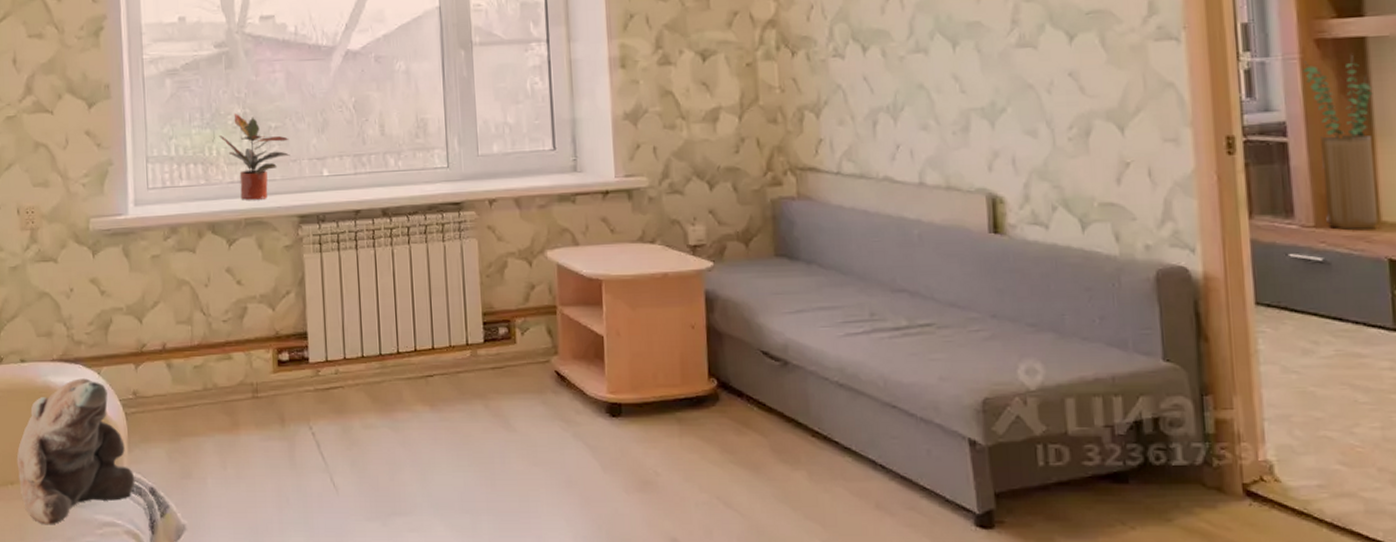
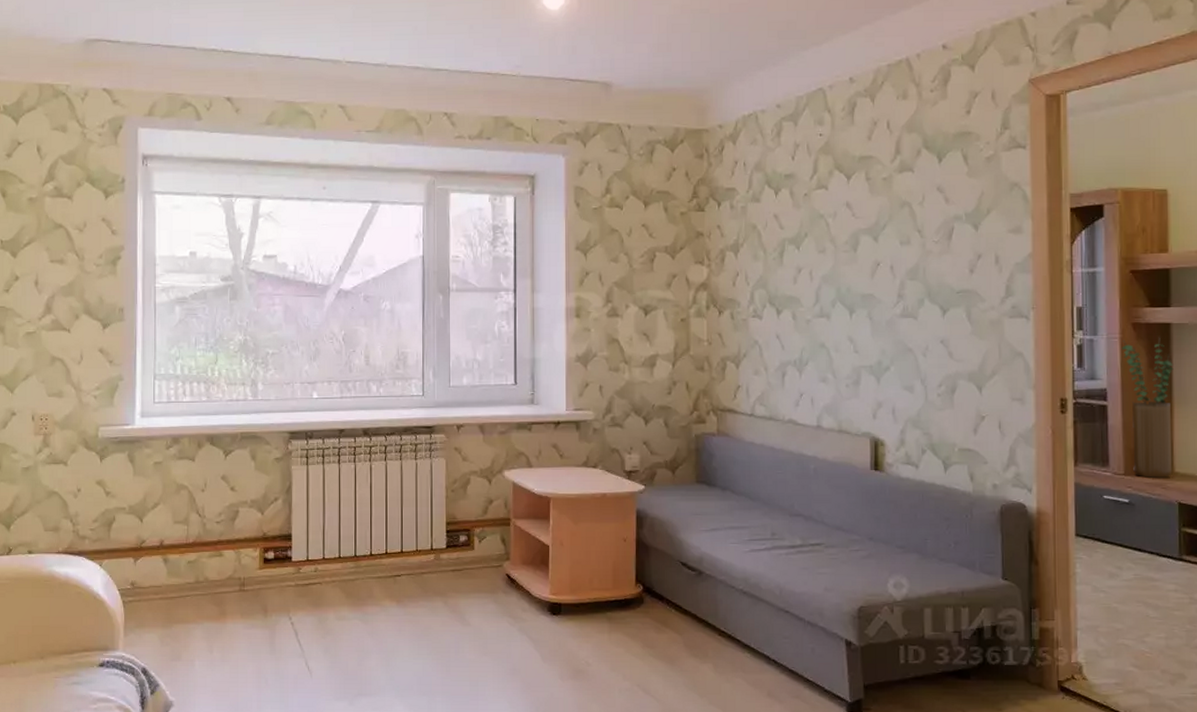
stuffed animal: present [16,378,135,525] -> none [20,569,129,700]
potted plant: present [218,113,290,201] -> none [221,339,284,418]

